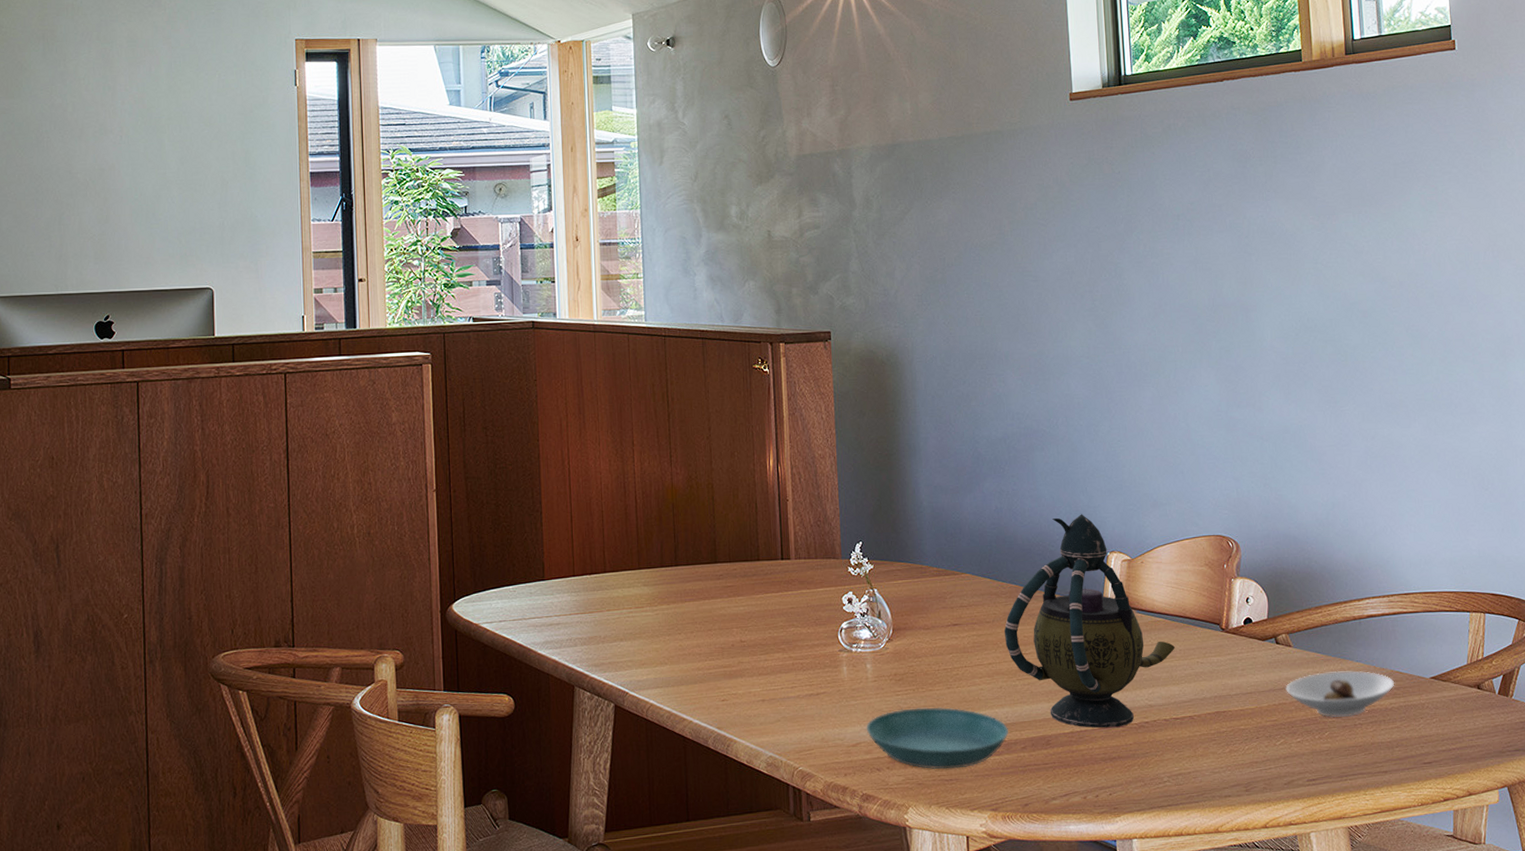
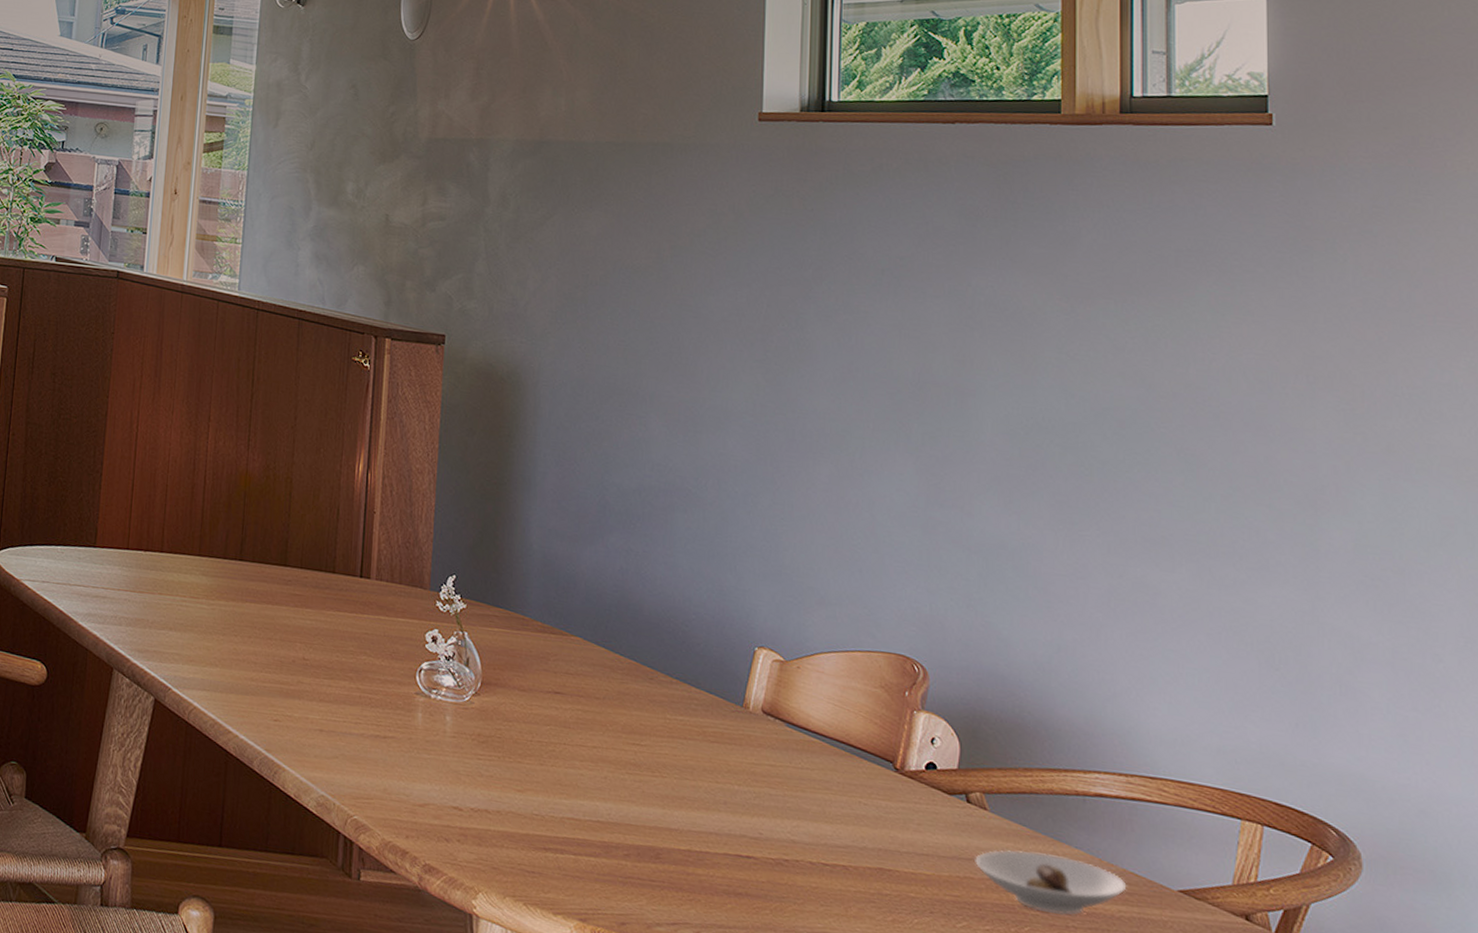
saucer: present [866,707,1008,770] -> none [437,775,610,862]
teapot: present [1004,514,1175,729] -> none [616,594,831,859]

